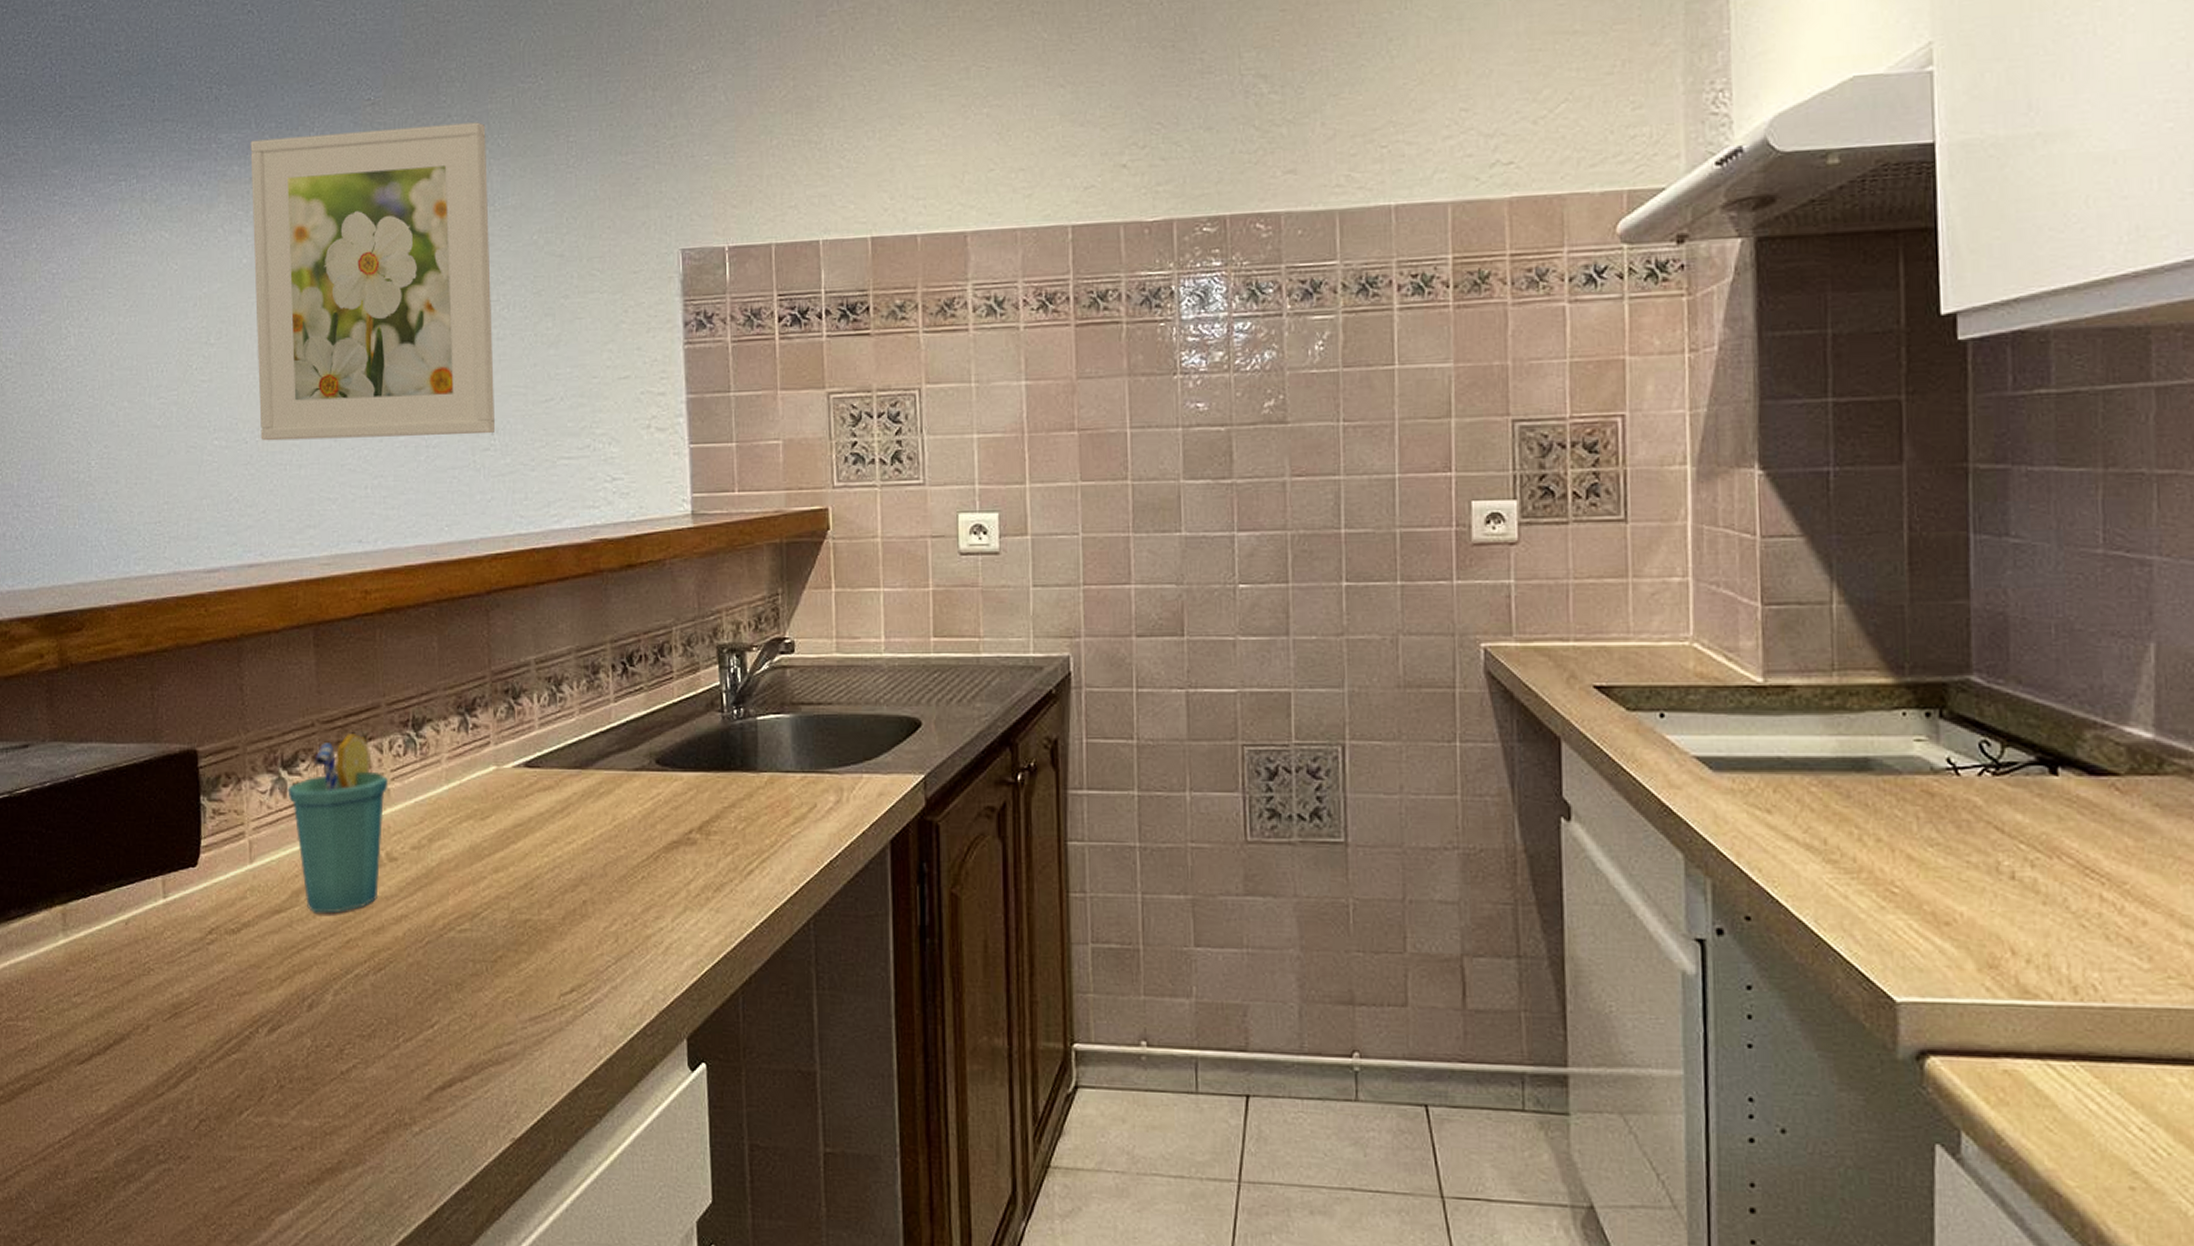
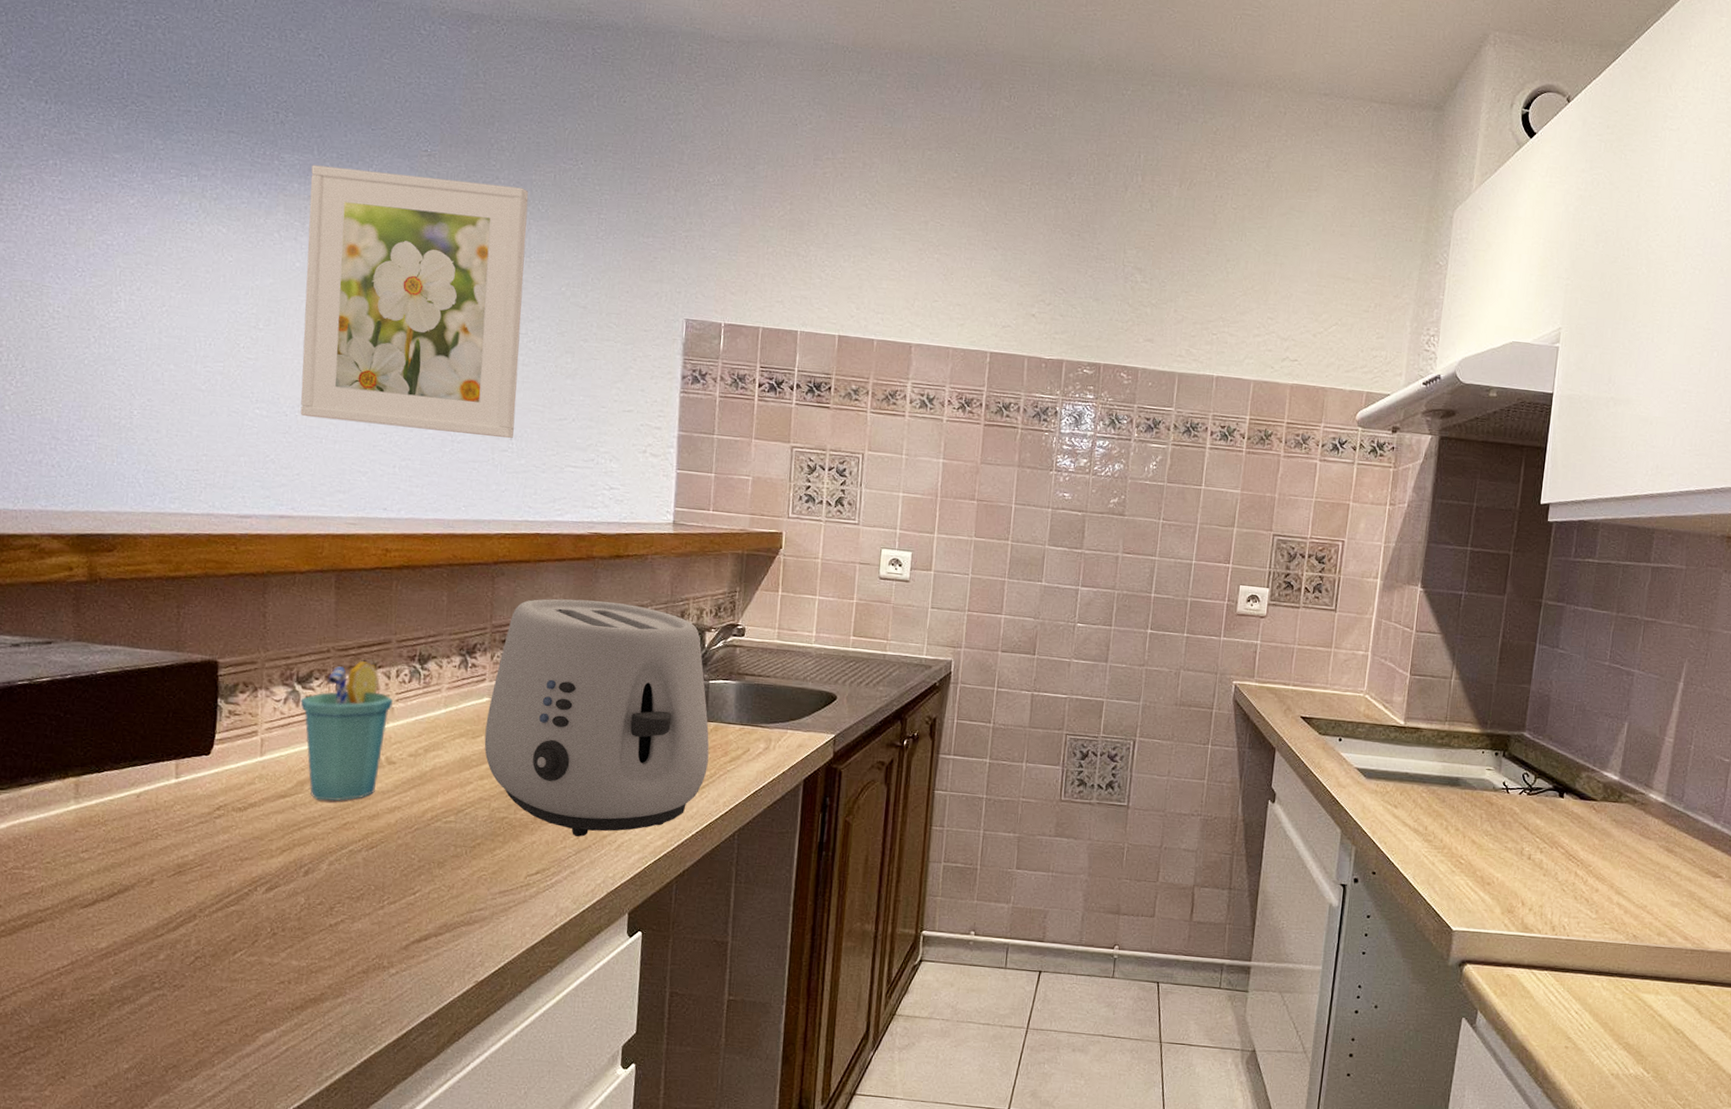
toaster: none [495,625,766,939] -> present [484,598,710,837]

